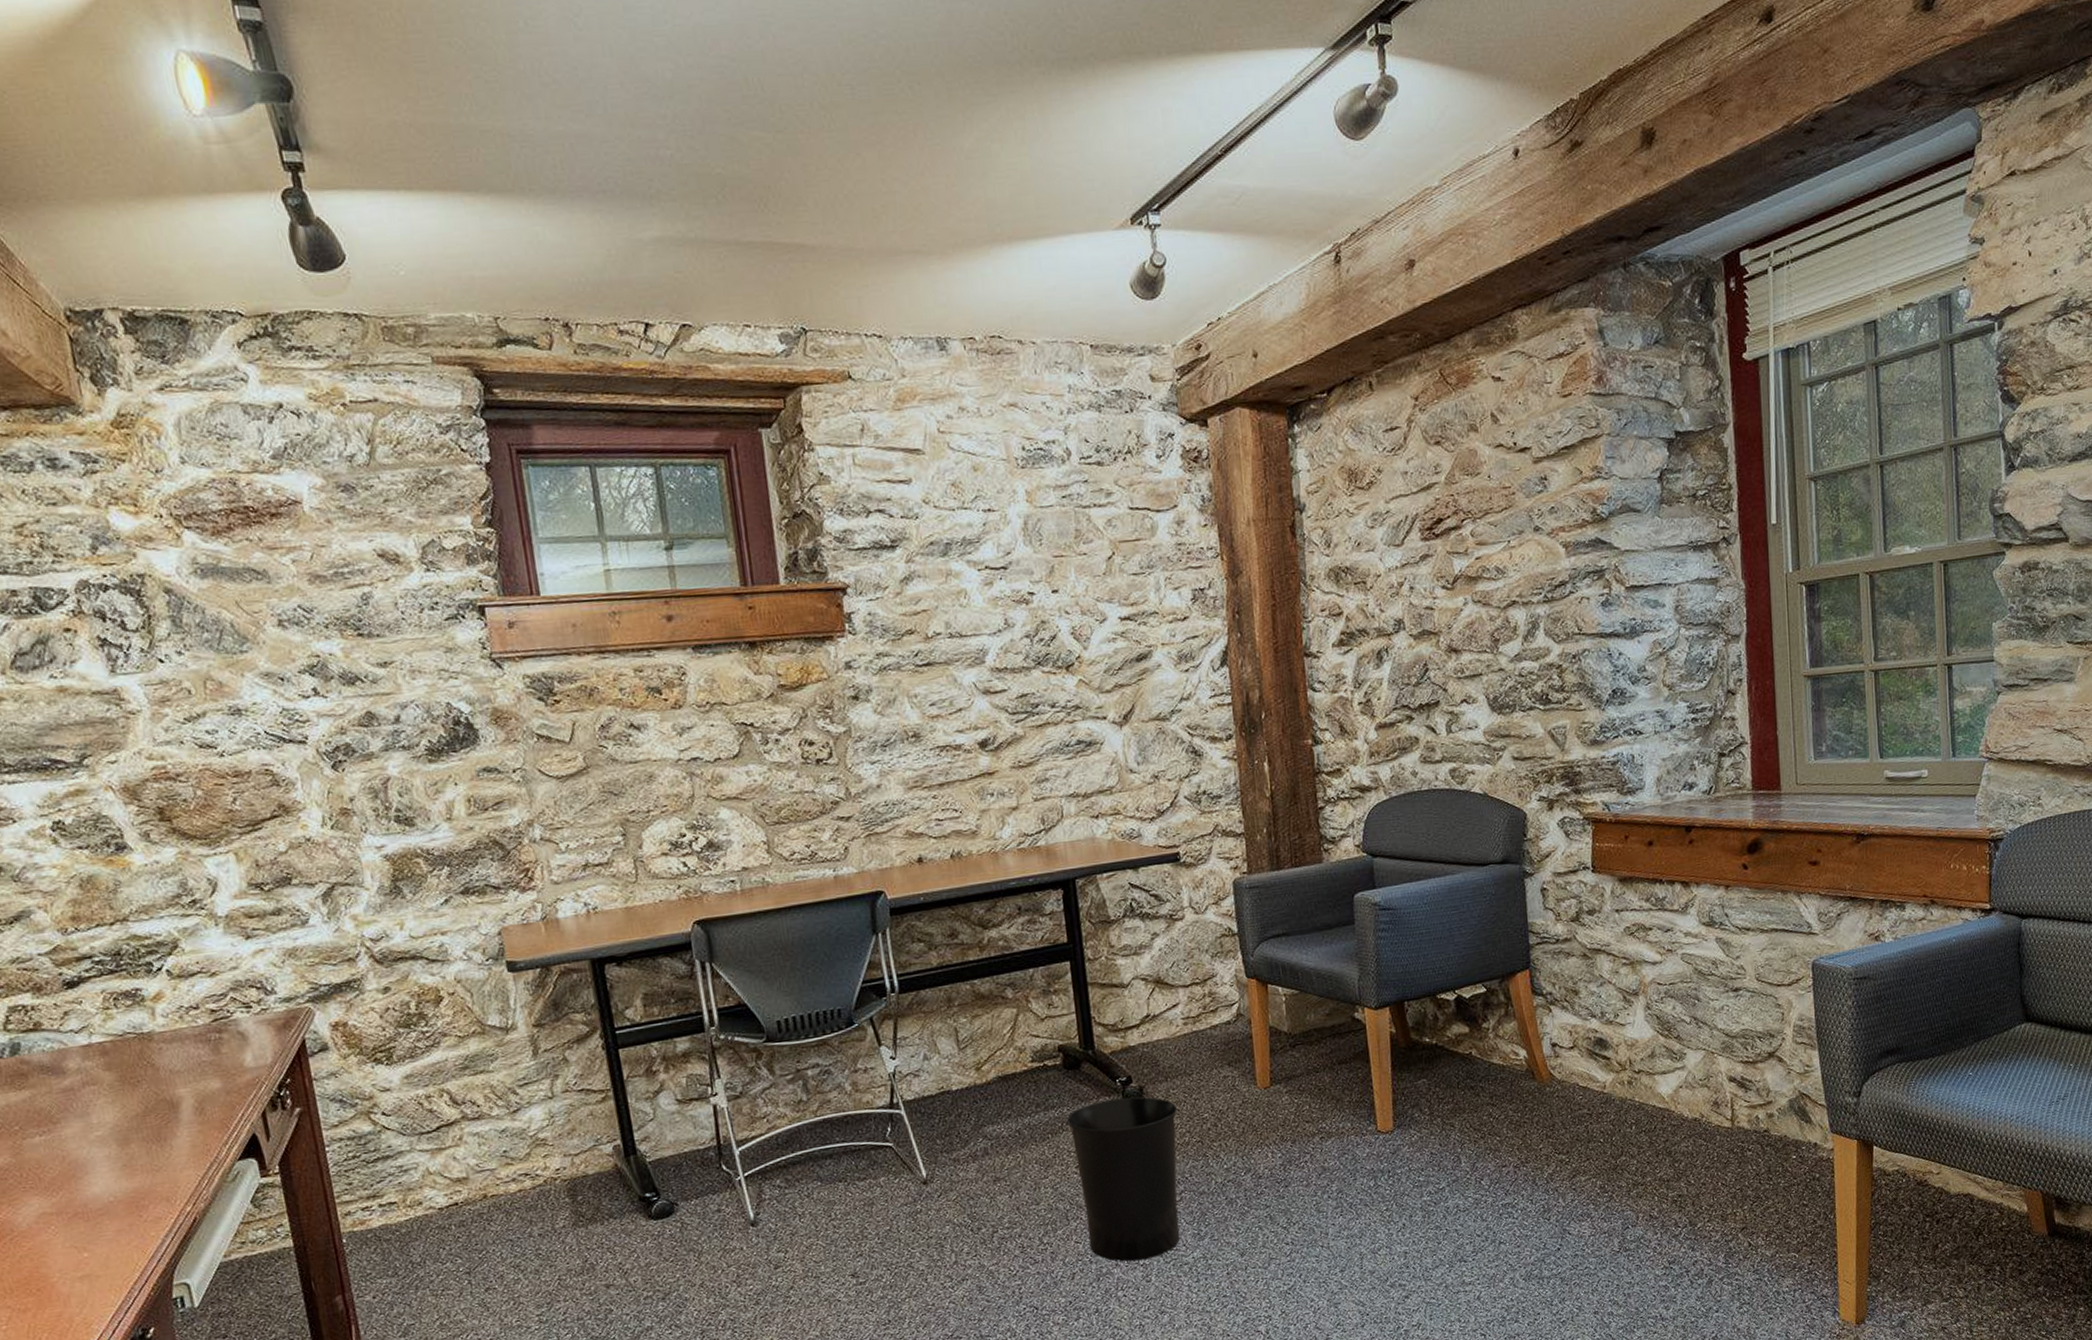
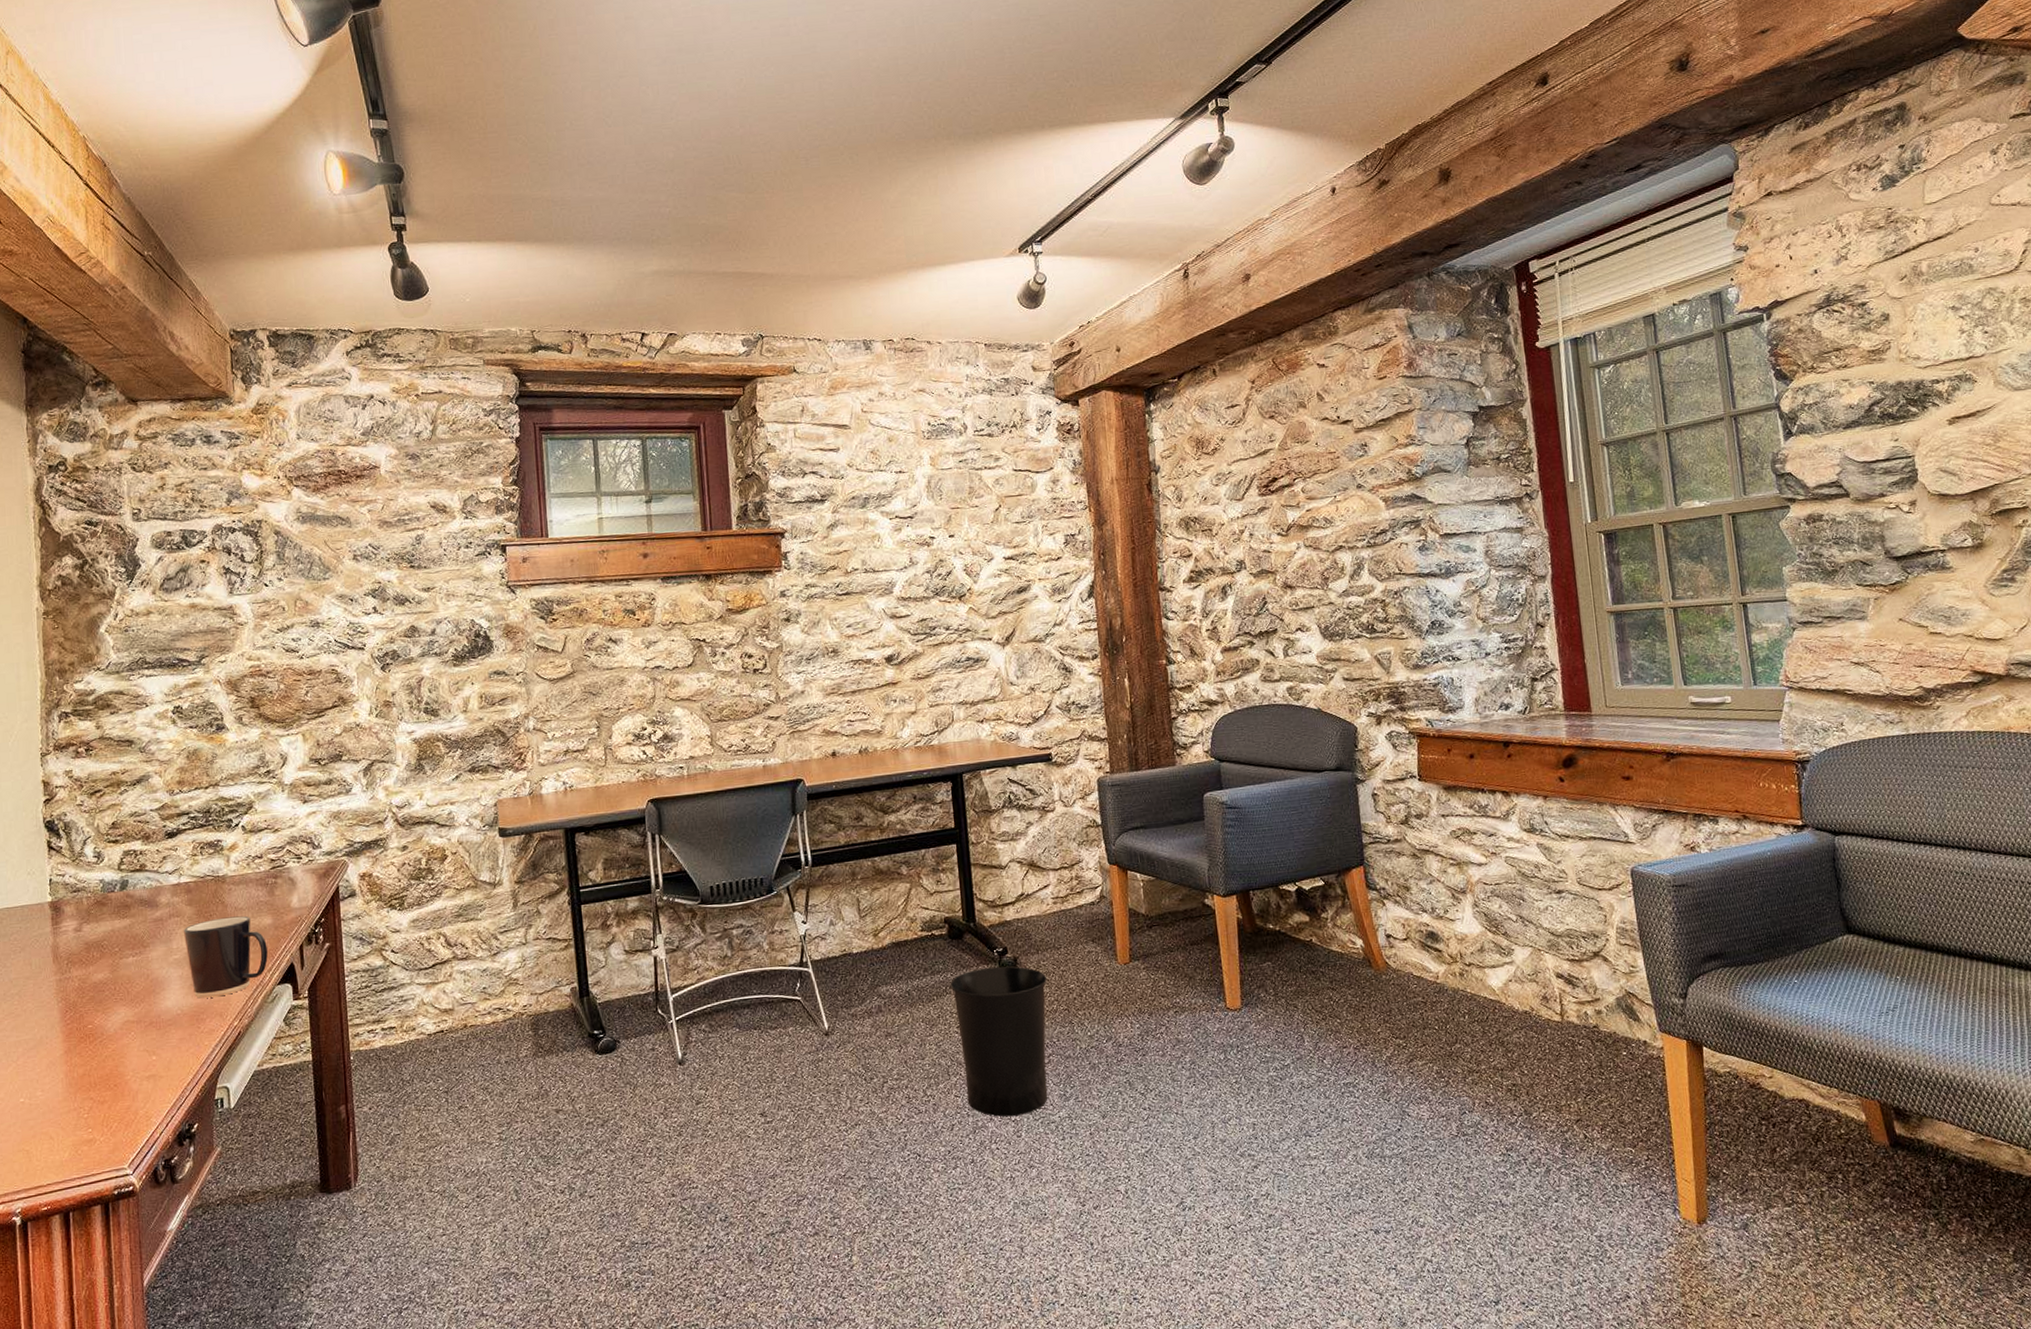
mug: none [104,1079,222,1182] -> present [184,915,268,999]

